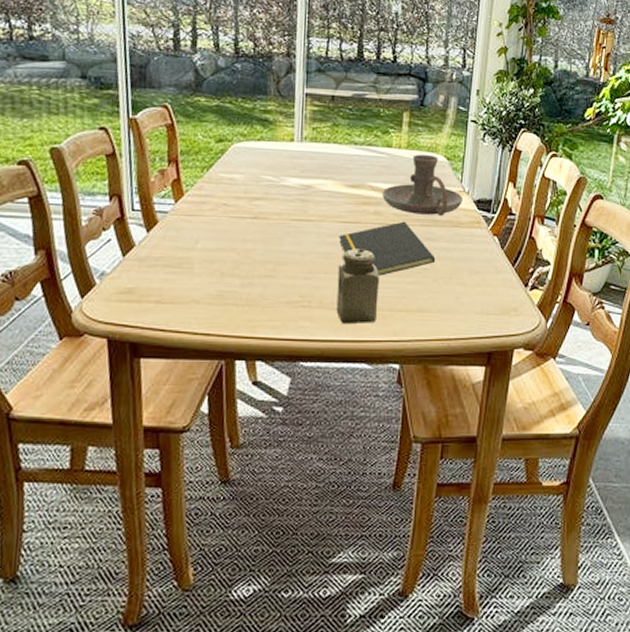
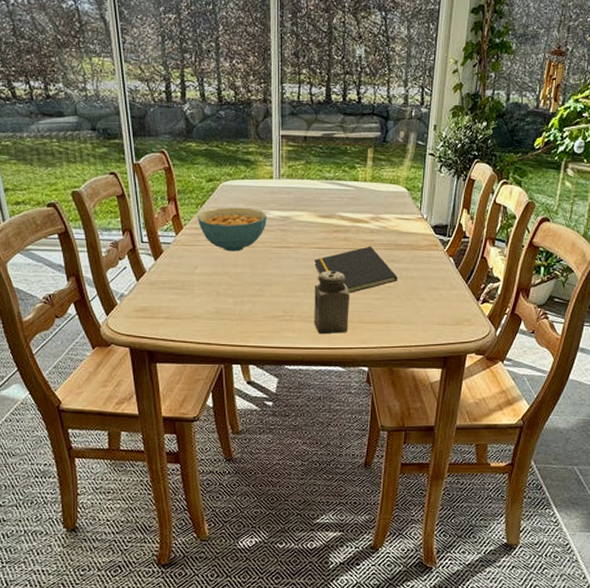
cereal bowl: none [202,172,285,224] -> present [198,207,267,252]
candle holder: present [381,154,464,217] -> none [350,186,422,241]

